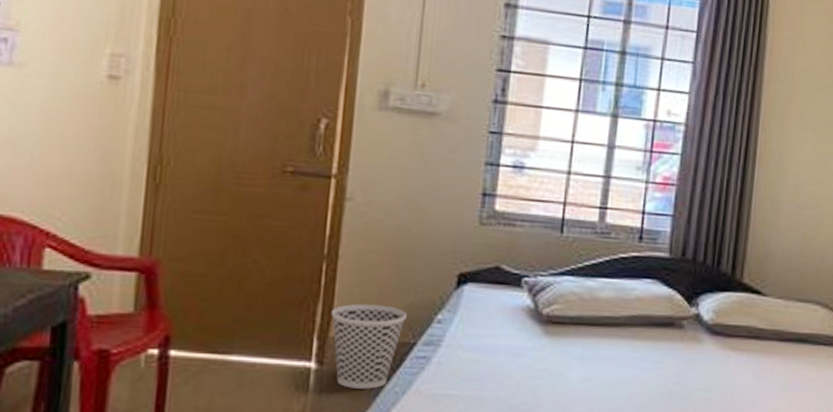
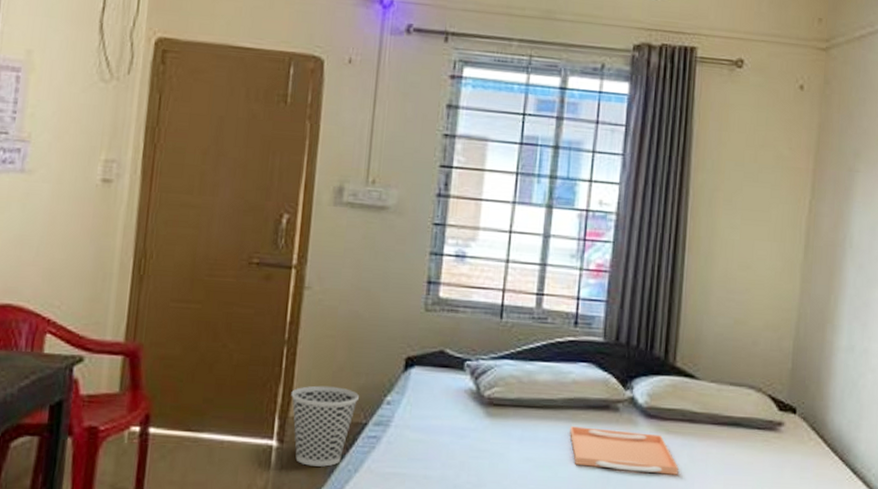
serving tray: none [632,344,743,392] -> present [569,426,679,475]

